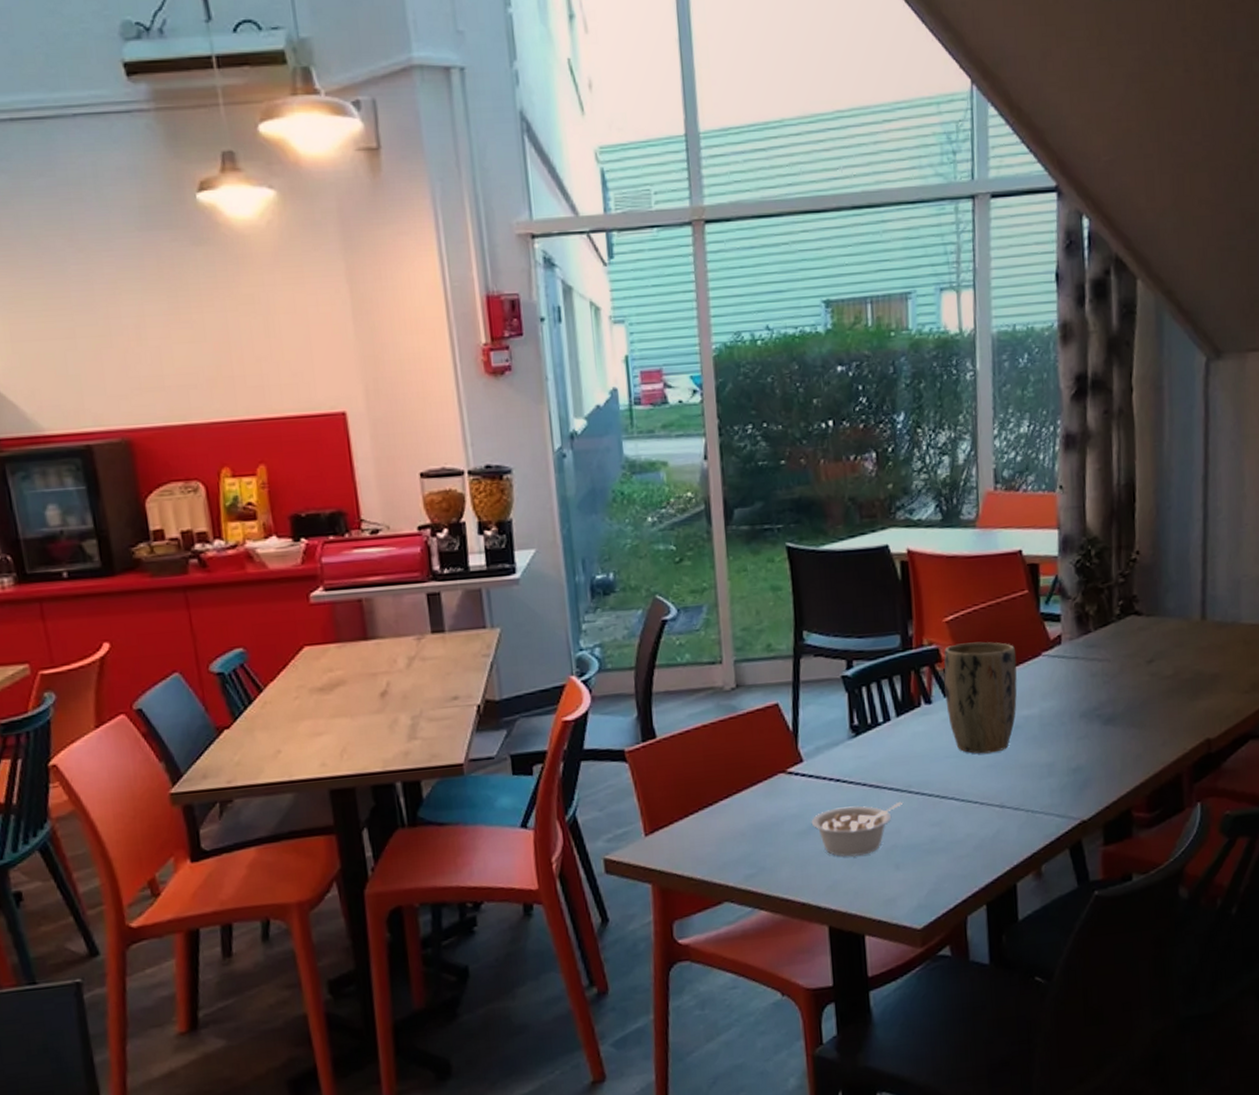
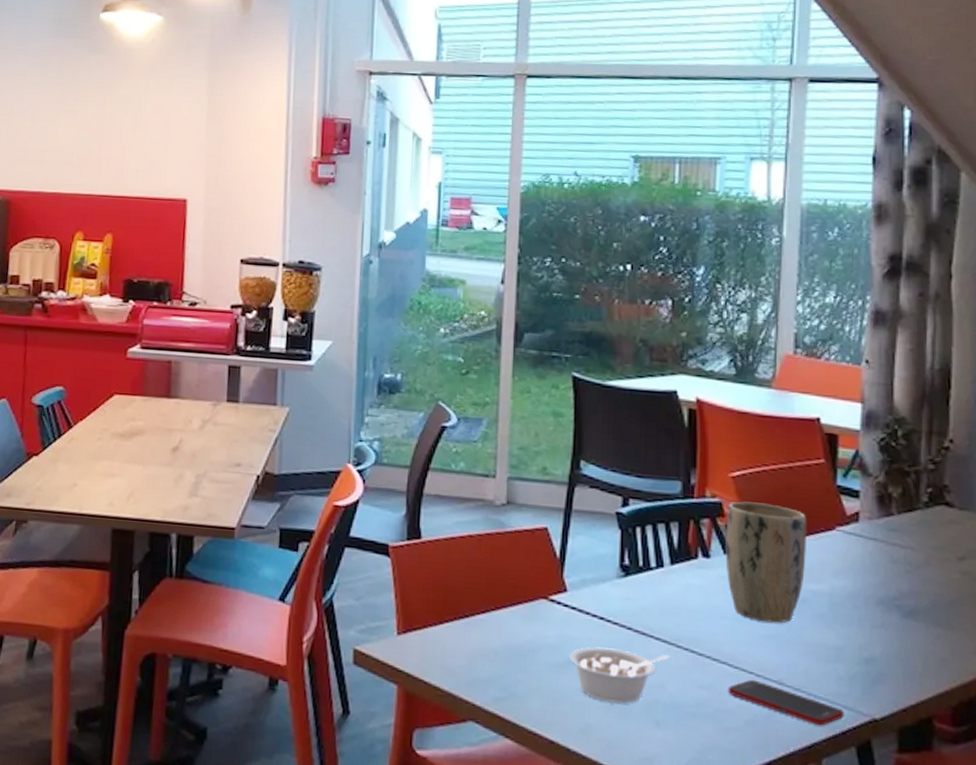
cell phone: none [956,808,1058,837] -> present [727,679,844,726]

